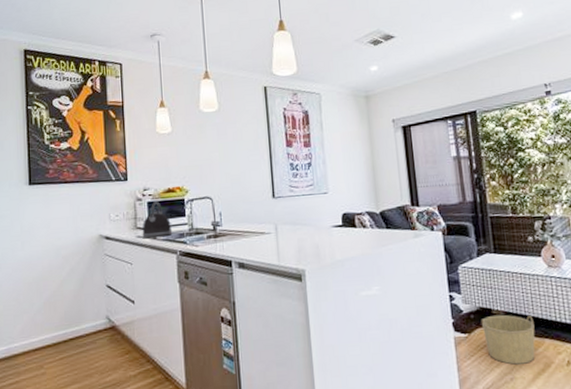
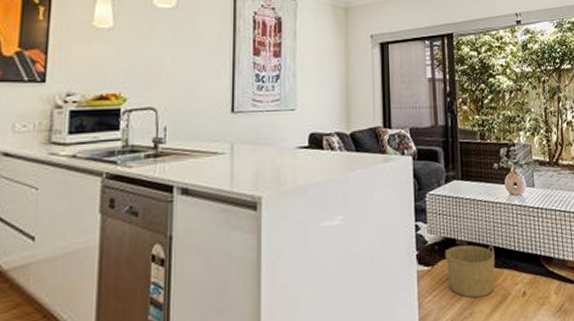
kettle: present [142,201,173,239] -> none [57,110,100,157]

